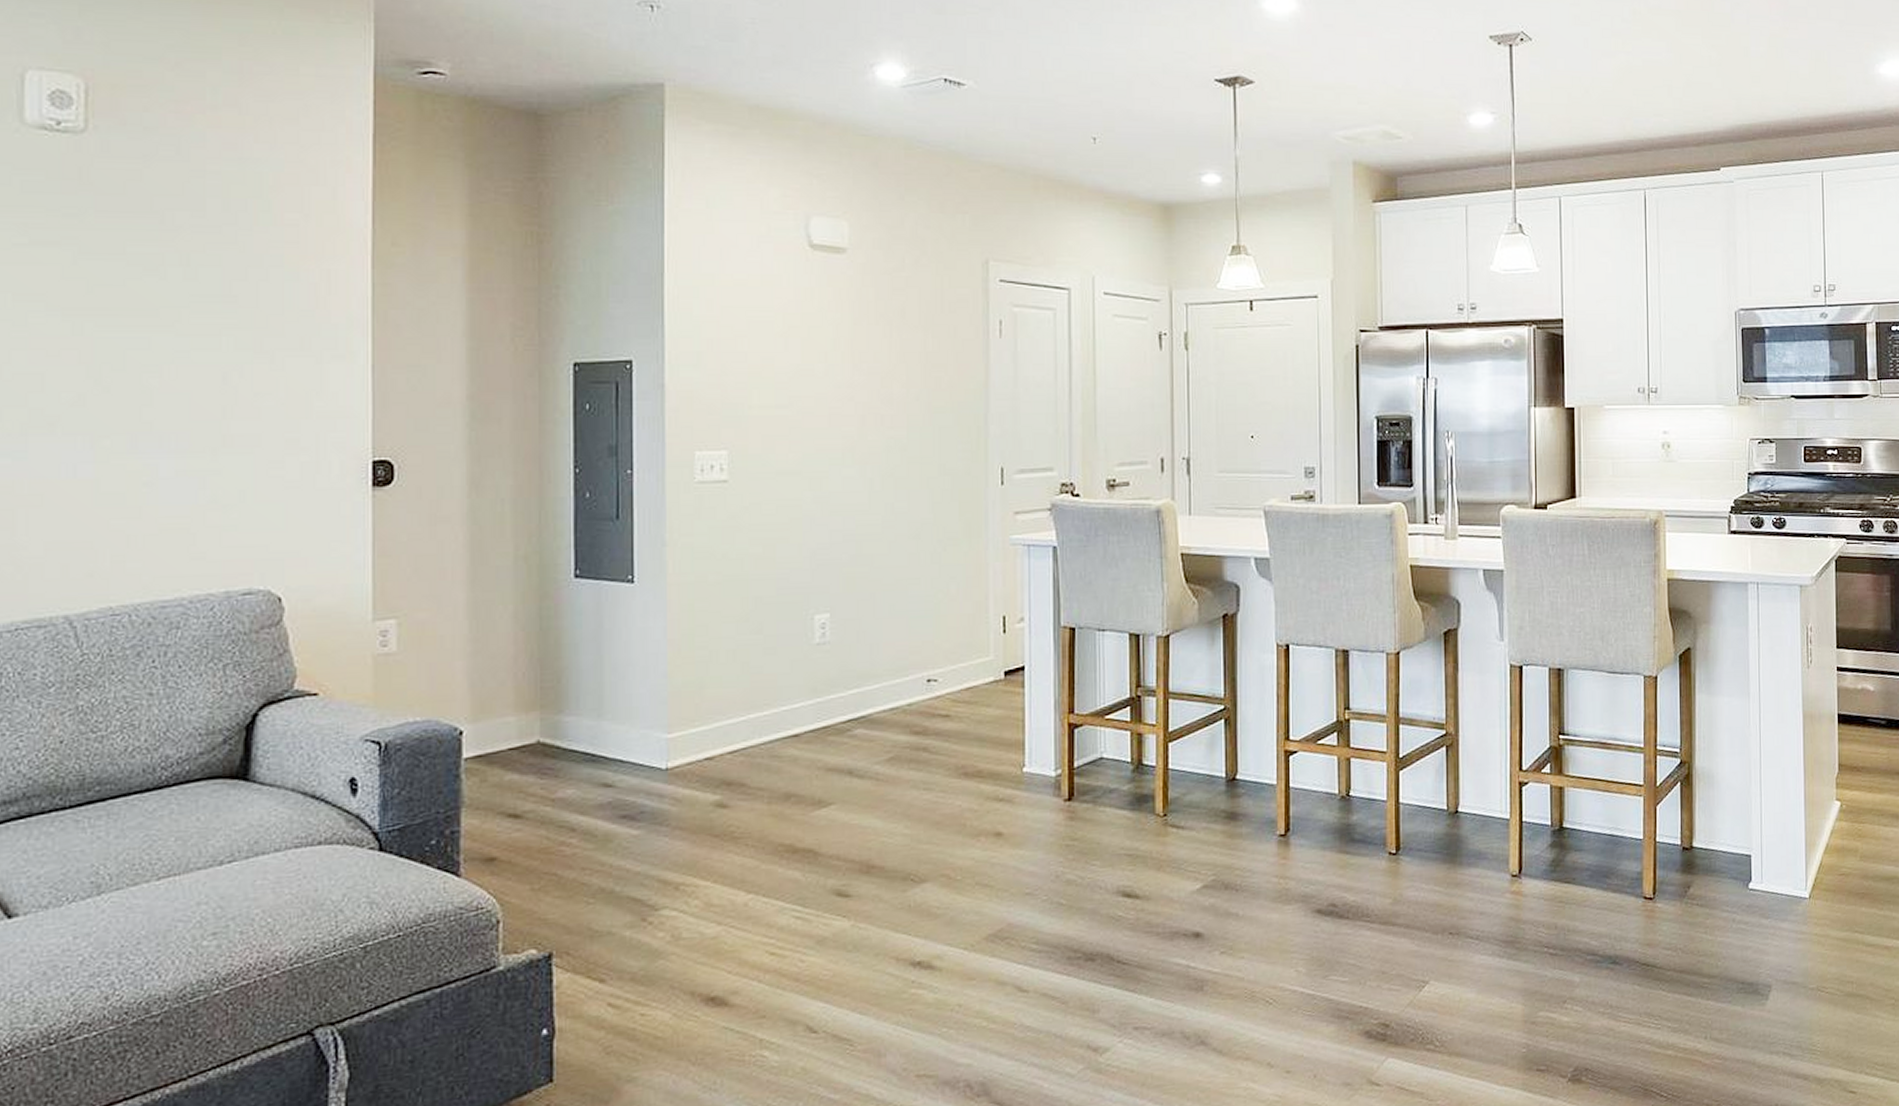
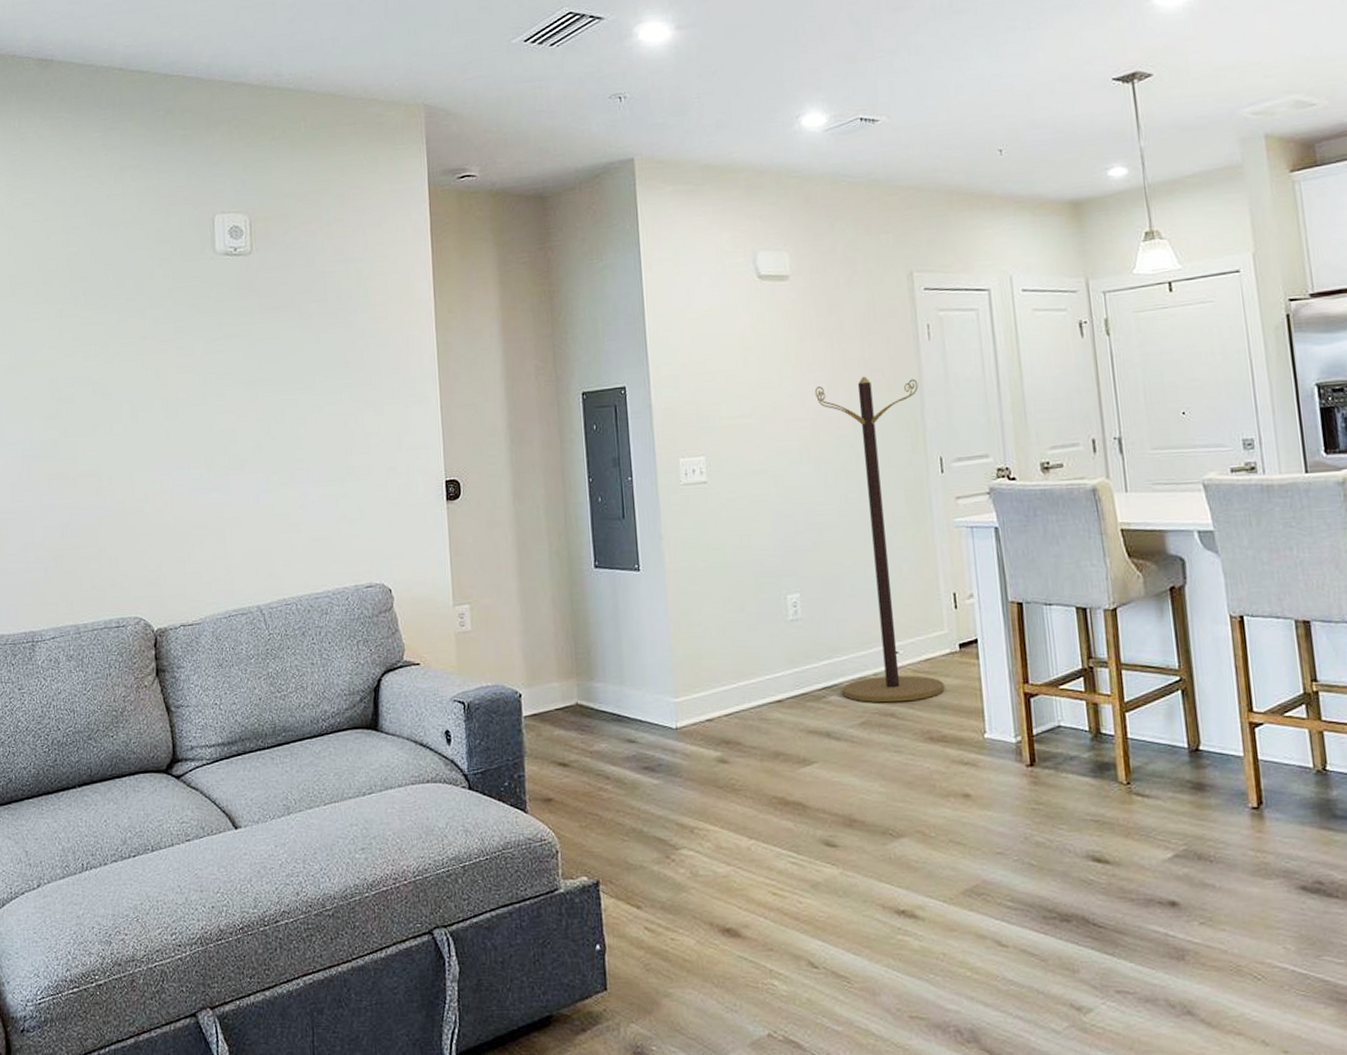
coat rack: none [866,371,985,736] -> present [814,376,945,703]

